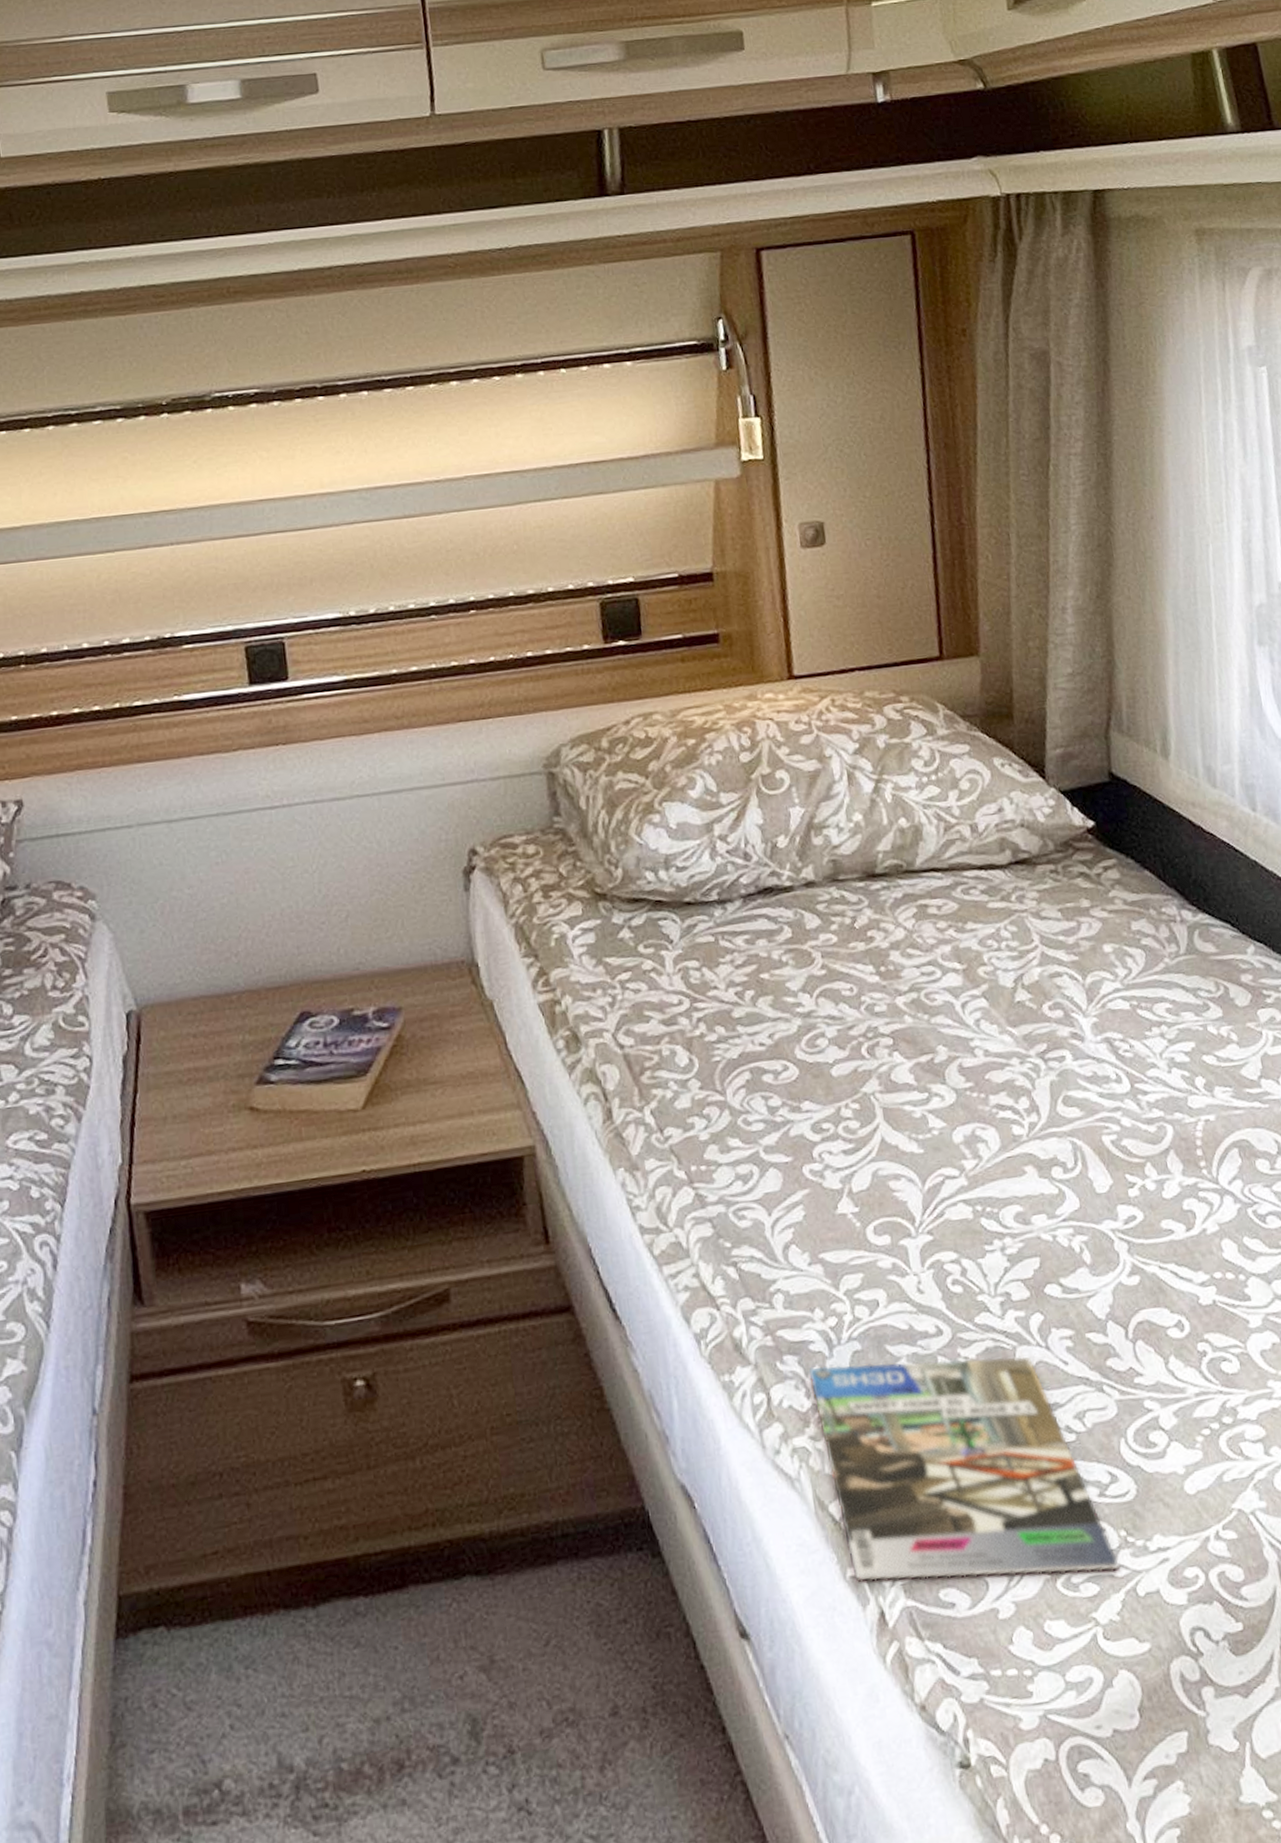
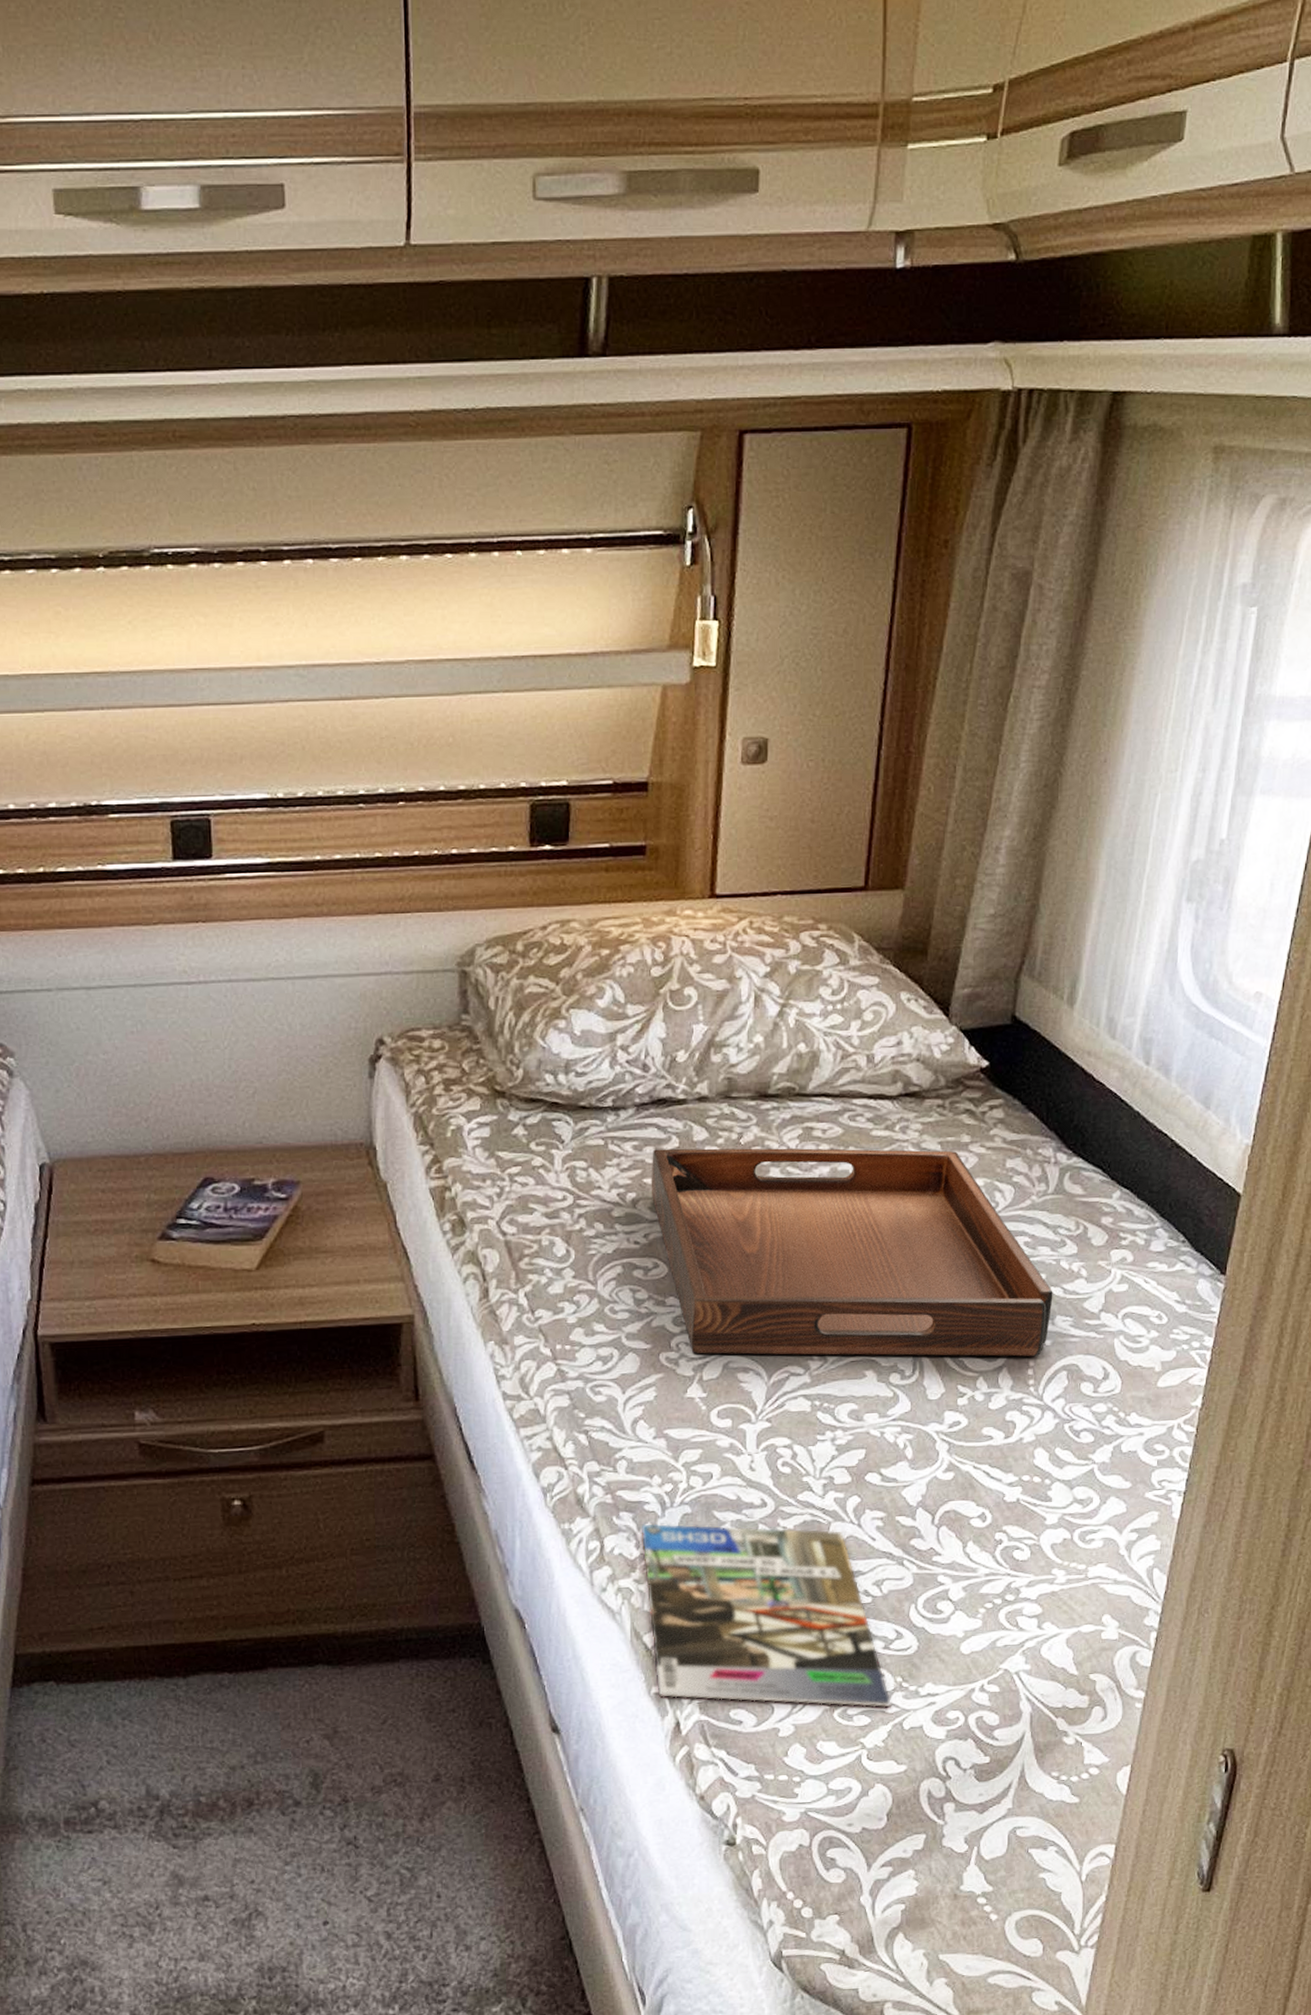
serving tray: none [766,917,1210,1163] -> present [651,1148,1053,1357]

